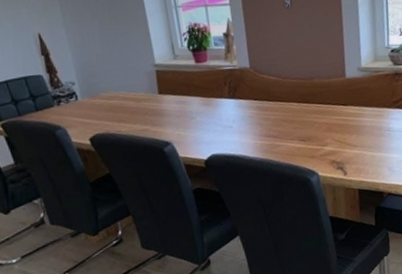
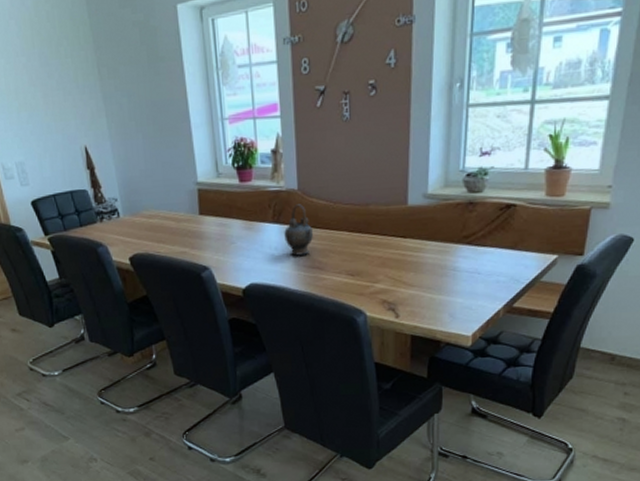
teapot: none [240,80,267,127] -> present [284,204,314,256]

